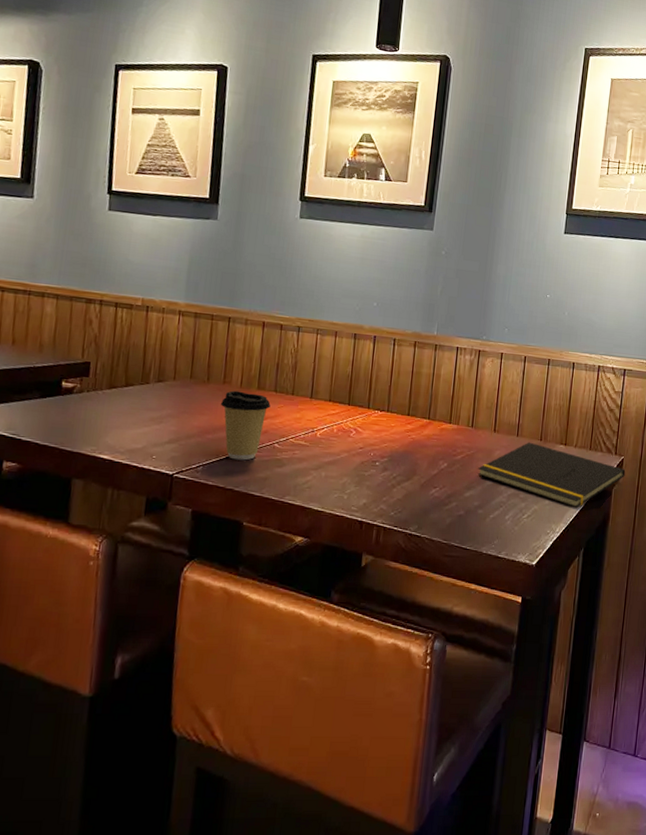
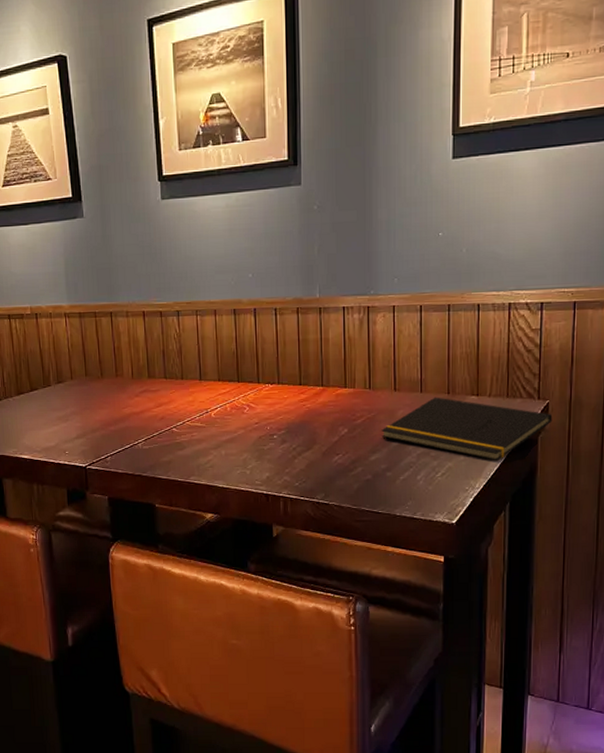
coffee cup: present [221,390,271,461] -> none [117,382,163,448]

